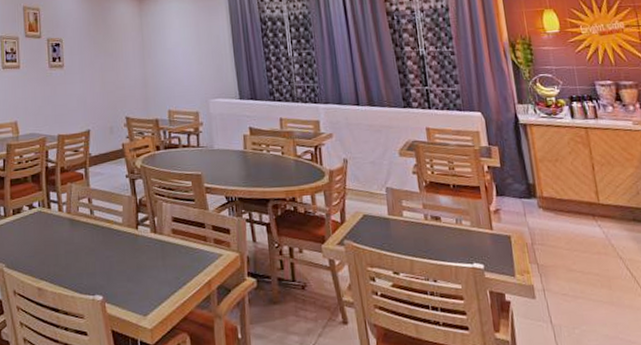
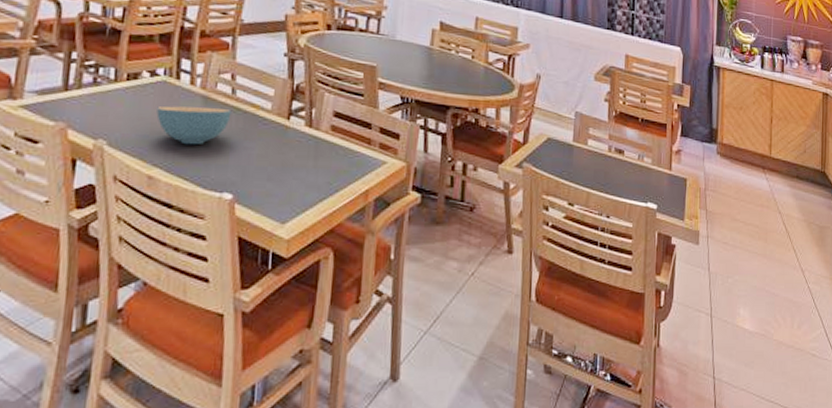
cereal bowl: none [37,227,93,260] -> present [156,106,232,145]

